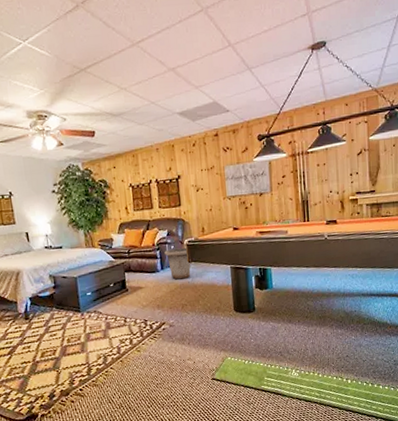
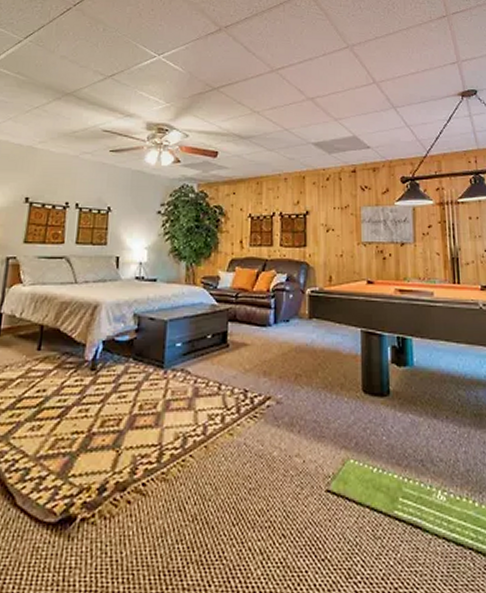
trash can: present [164,247,191,280] -> none [281,298,312,339]

